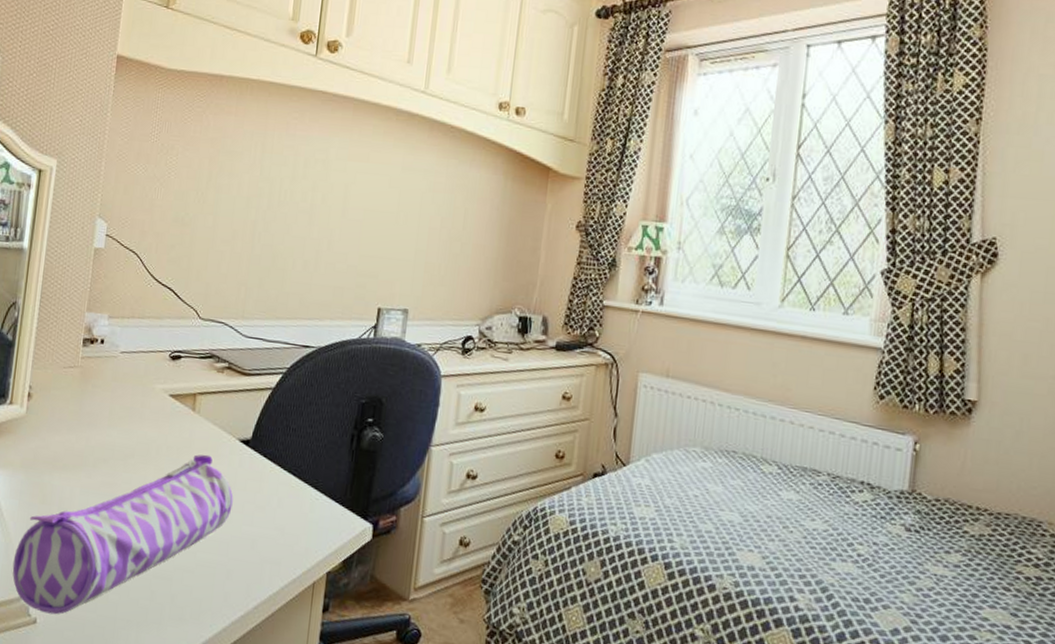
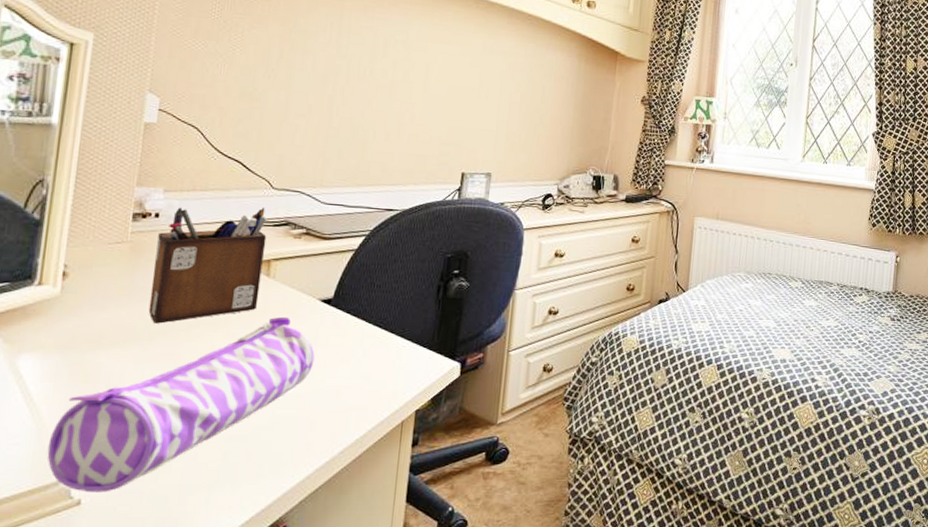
desk organizer: none [93,334,194,452] -> present [148,207,267,324]

